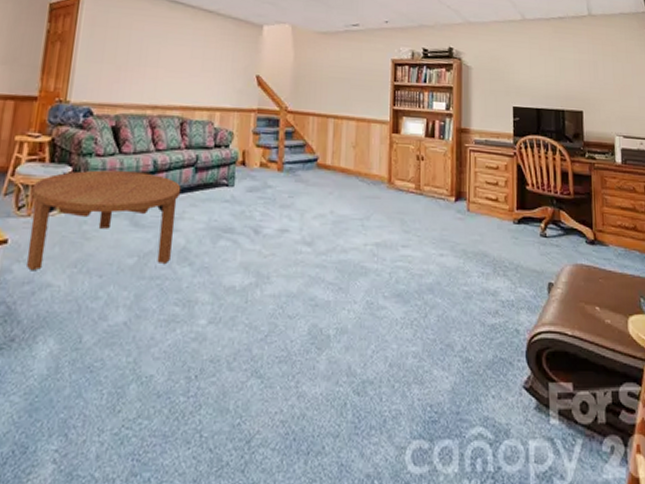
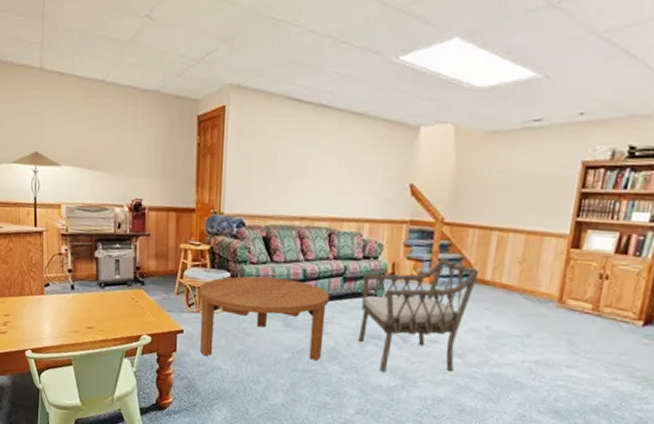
armchair: none [210,145,321,269] -> present [358,258,479,372]

